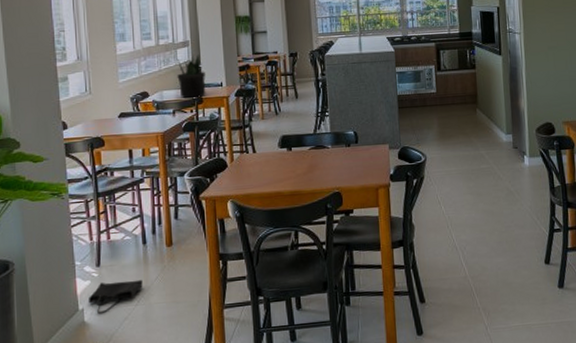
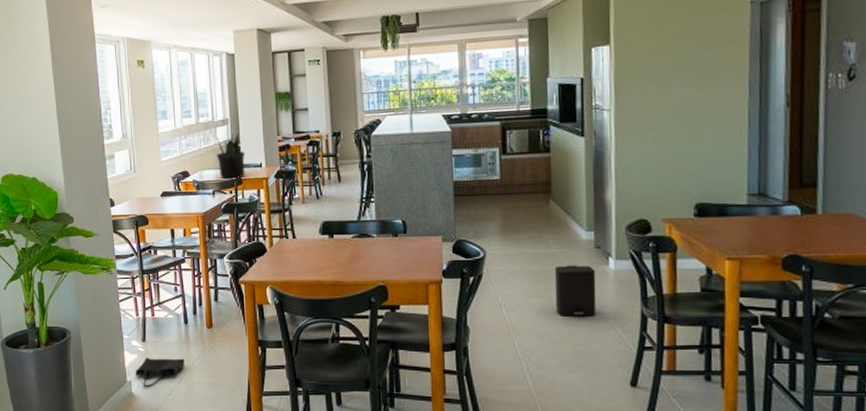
pedal bin: none [483,163,516,209] -> present [554,265,597,317]

